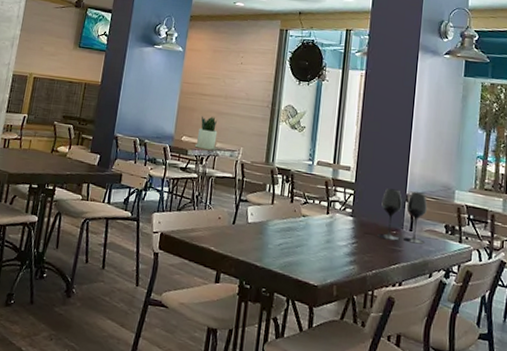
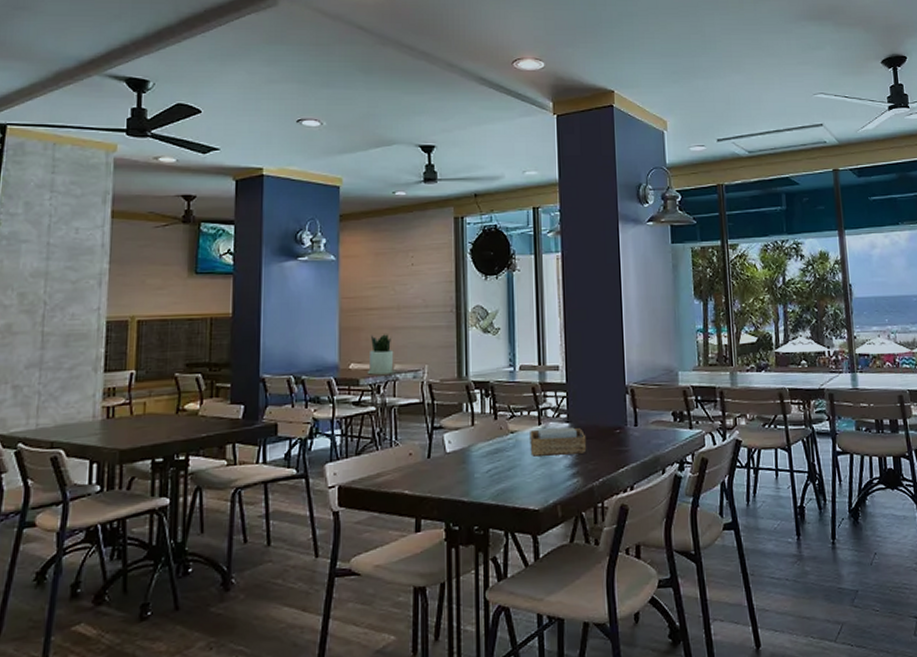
napkin holder: none [317,217,366,246] -> present [530,427,587,457]
wine glass: present [378,188,427,244] -> none [599,381,653,441]

